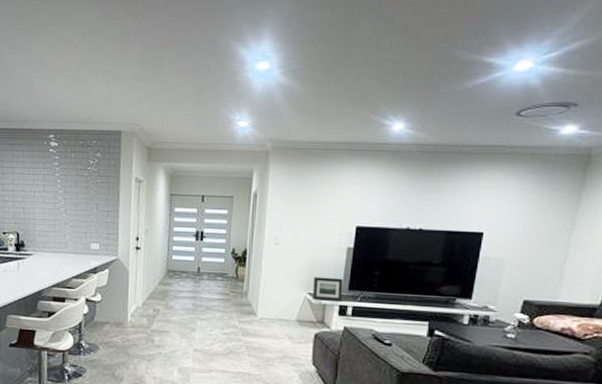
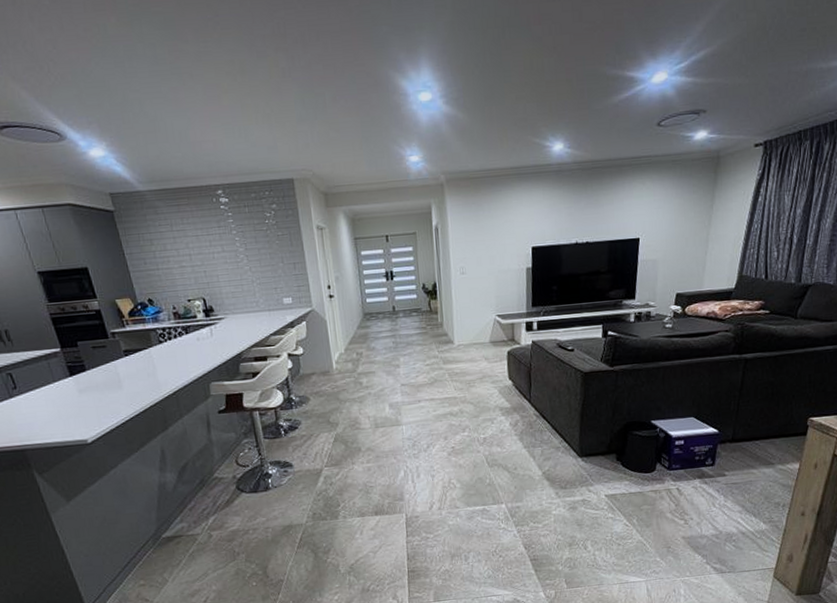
picture frame: present [312,277,343,301] -> none [500,297,528,321]

